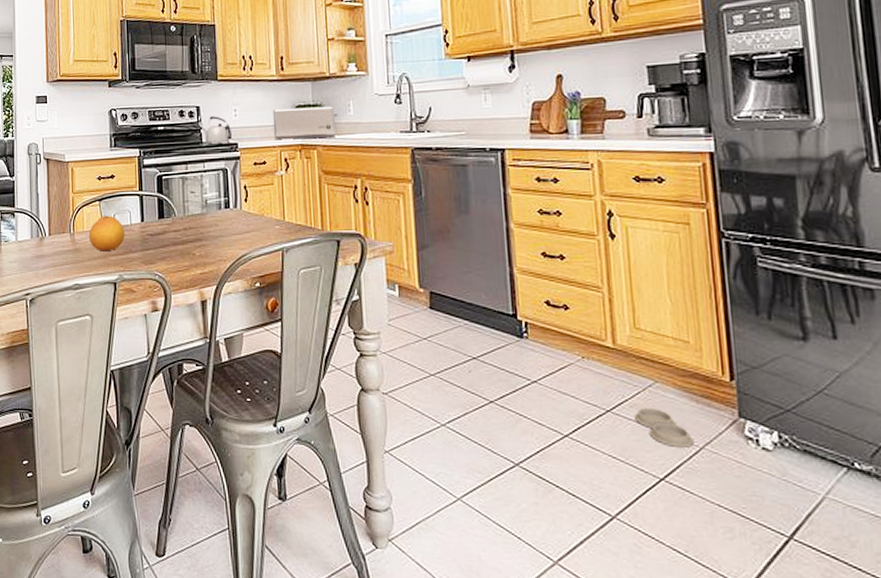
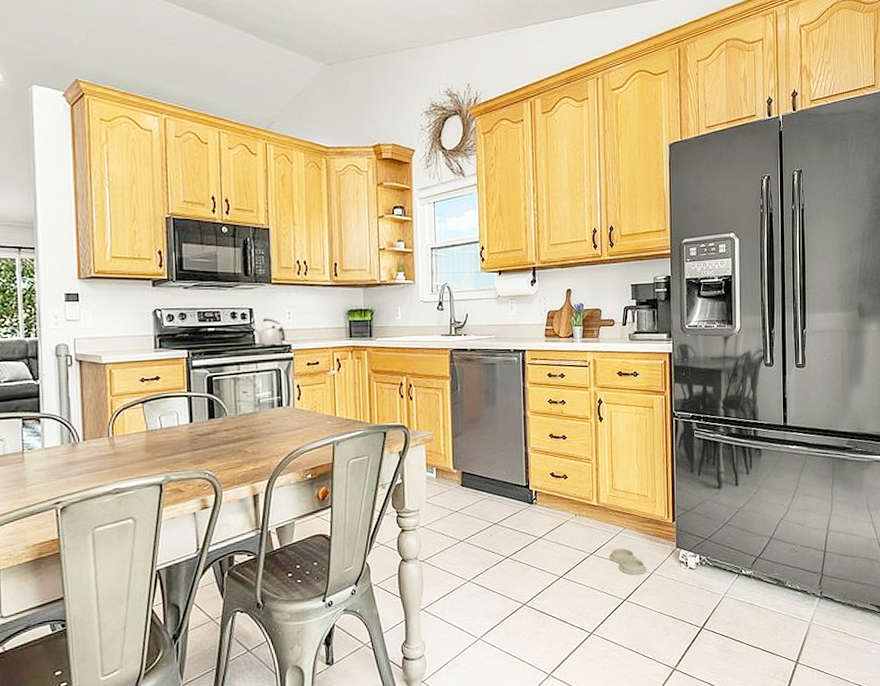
fruit: present [88,215,125,252] -> none [130,417,172,454]
toaster: present [272,106,339,141] -> none [325,311,388,342]

